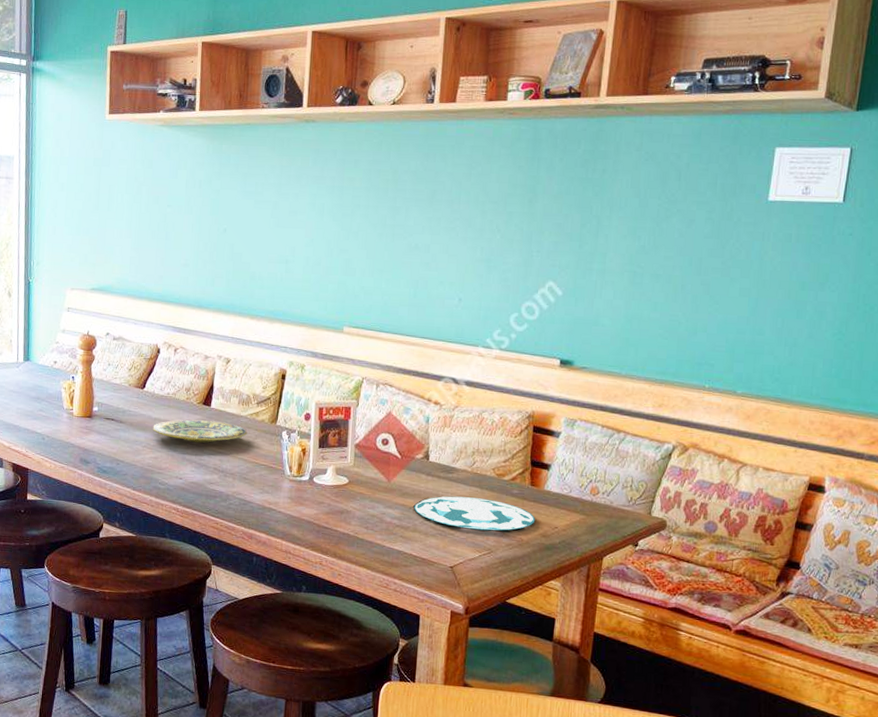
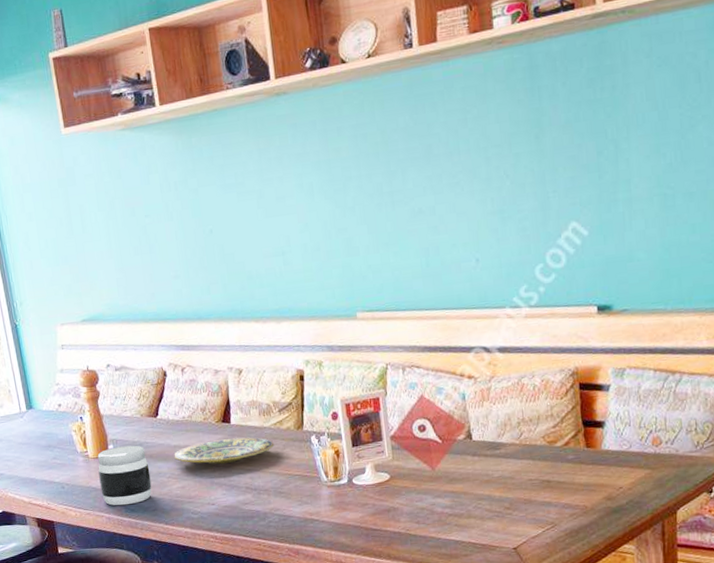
jar: none [78,410,128,466] -> present [97,445,152,506]
plate: present [414,496,536,531] -> none [464,470,597,506]

